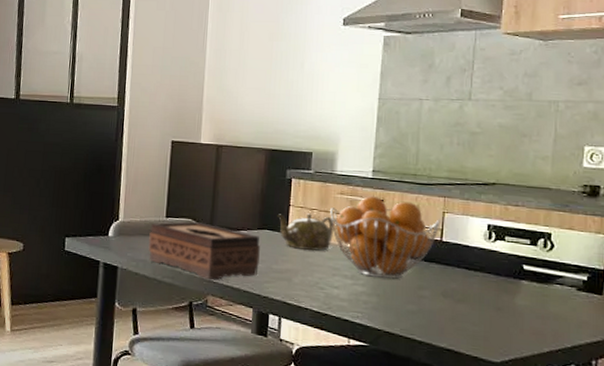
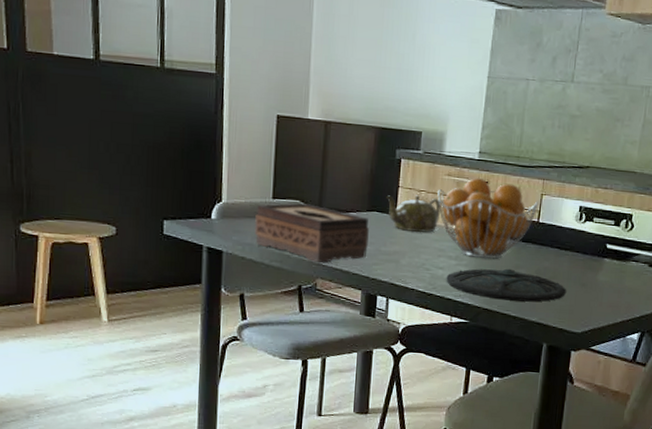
plate: none [342,289,480,327] -> present [446,268,567,302]

